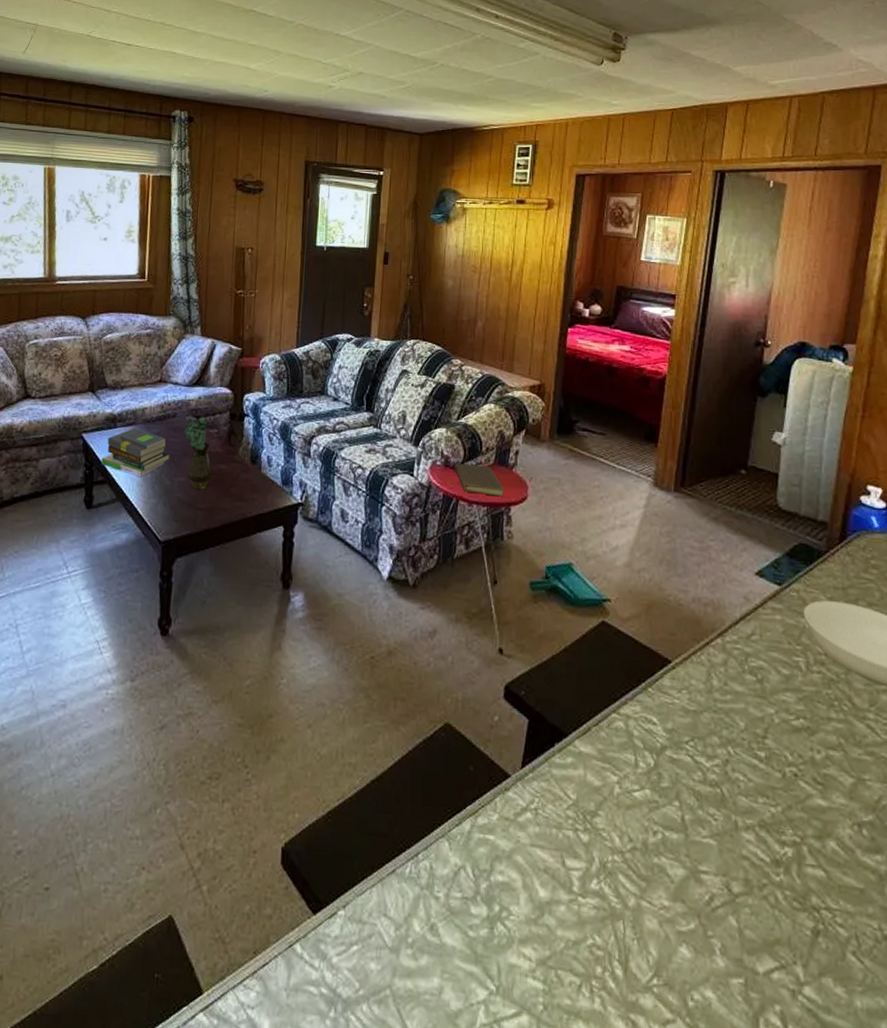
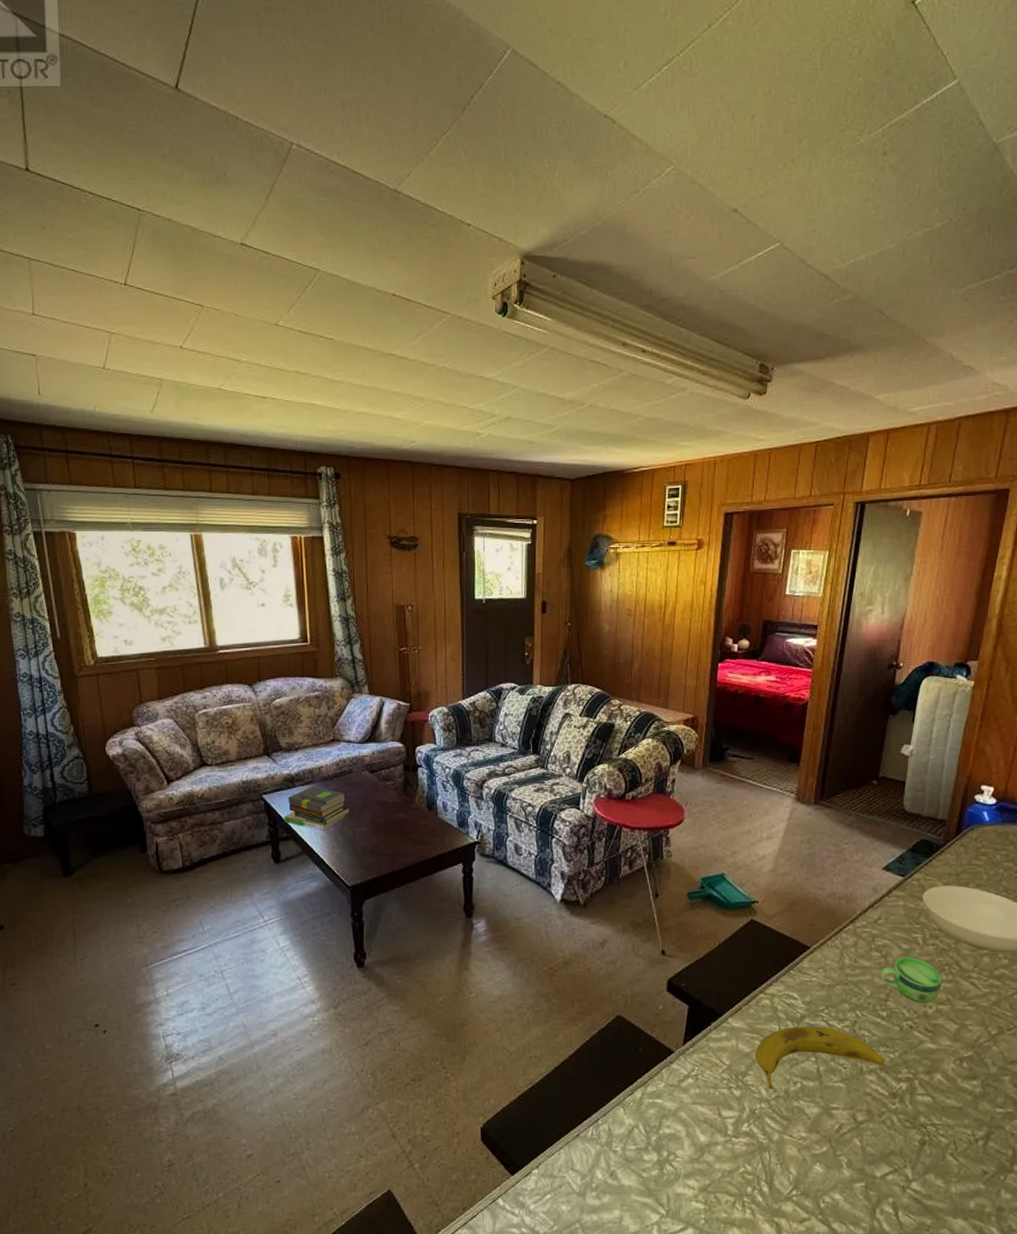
vase: present [184,414,212,490] -> none [361,769,392,837]
book: present [452,463,504,497] -> none [615,795,663,821]
fruit: none [607,759,764,837] -> present [755,1026,884,1089]
cup: none [756,685,832,746] -> present [880,957,943,1003]

